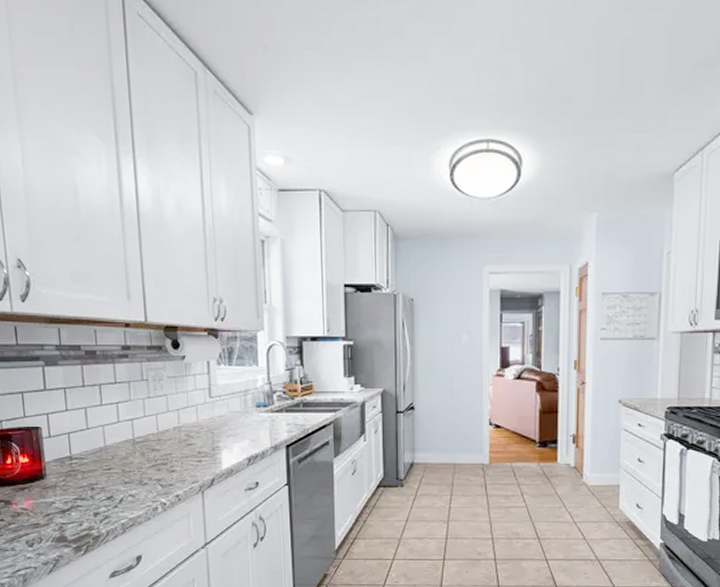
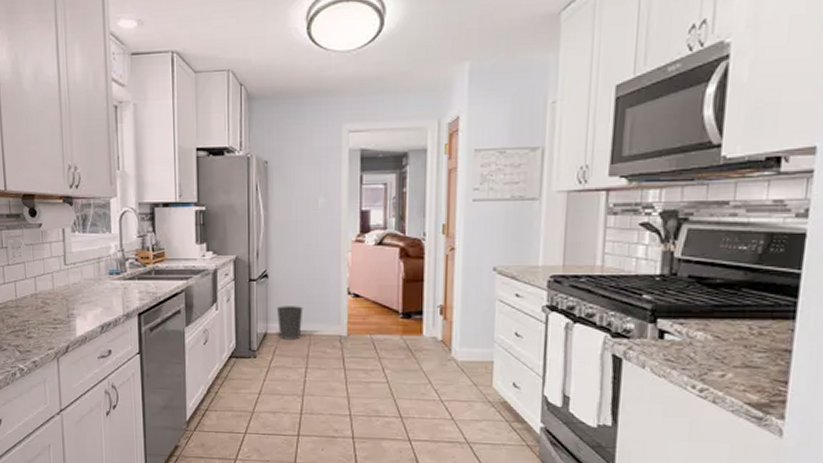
wastebasket: none [423,436,448,469] -> present [277,306,303,340]

